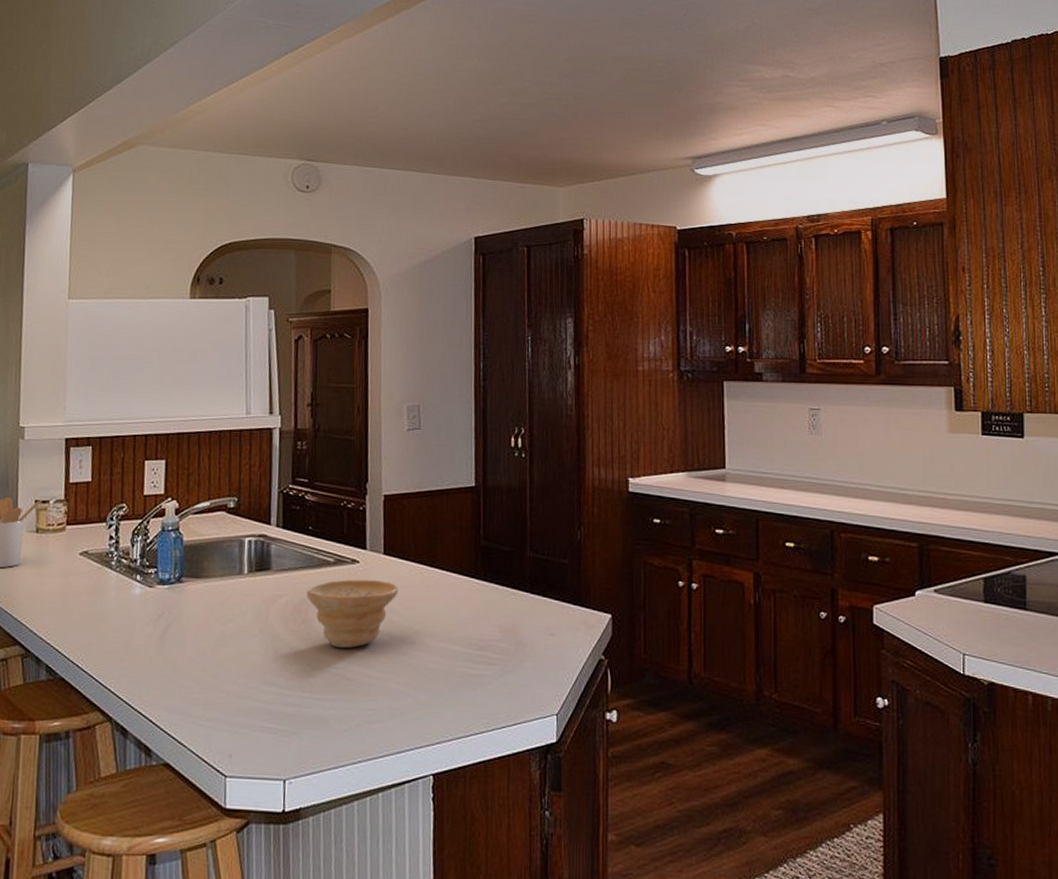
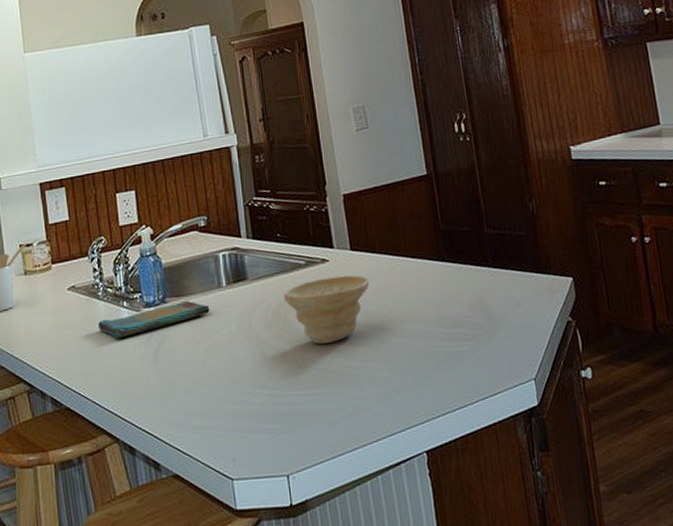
dish towel: none [107,582,227,613] -> present [98,300,210,339]

